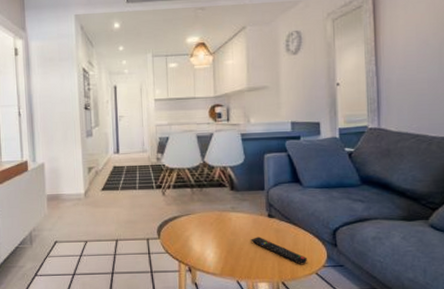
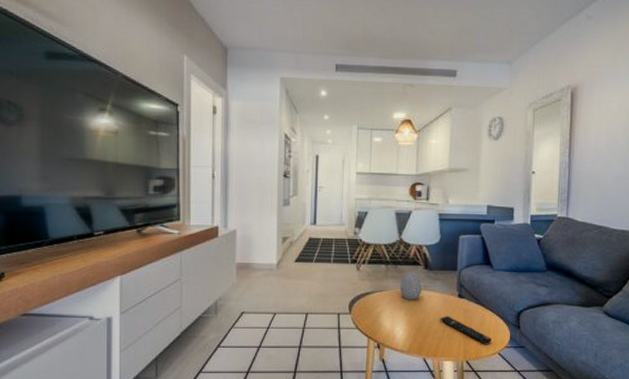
decorative egg: none [206,194,230,222] -> present [400,271,422,300]

